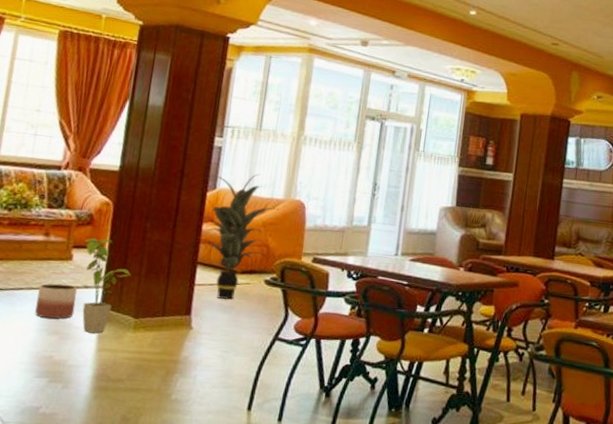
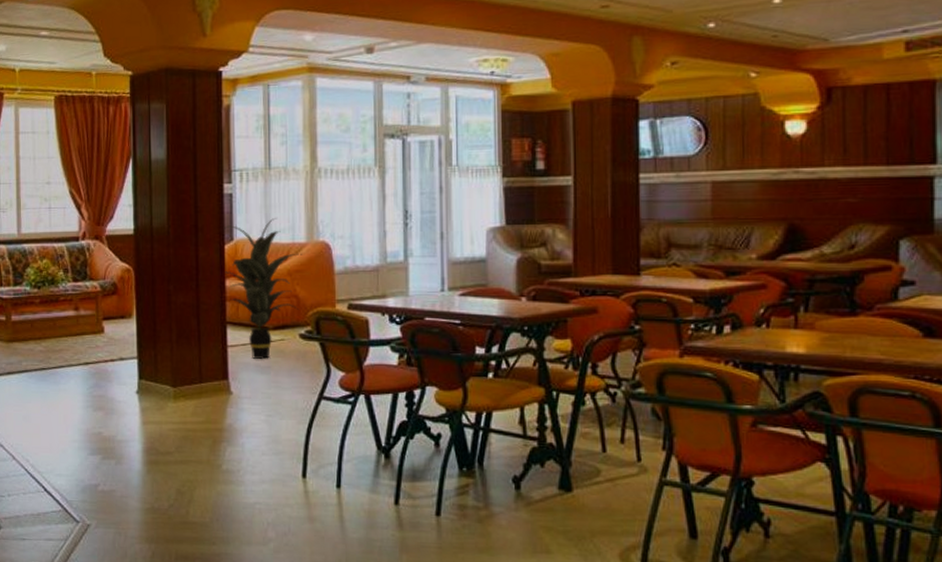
planter: present [35,283,77,319] -> none [78,358,115,395]
house plant: present [82,237,132,334] -> none [113,307,163,406]

